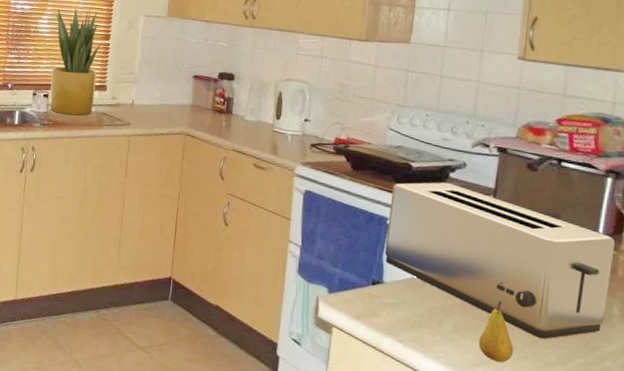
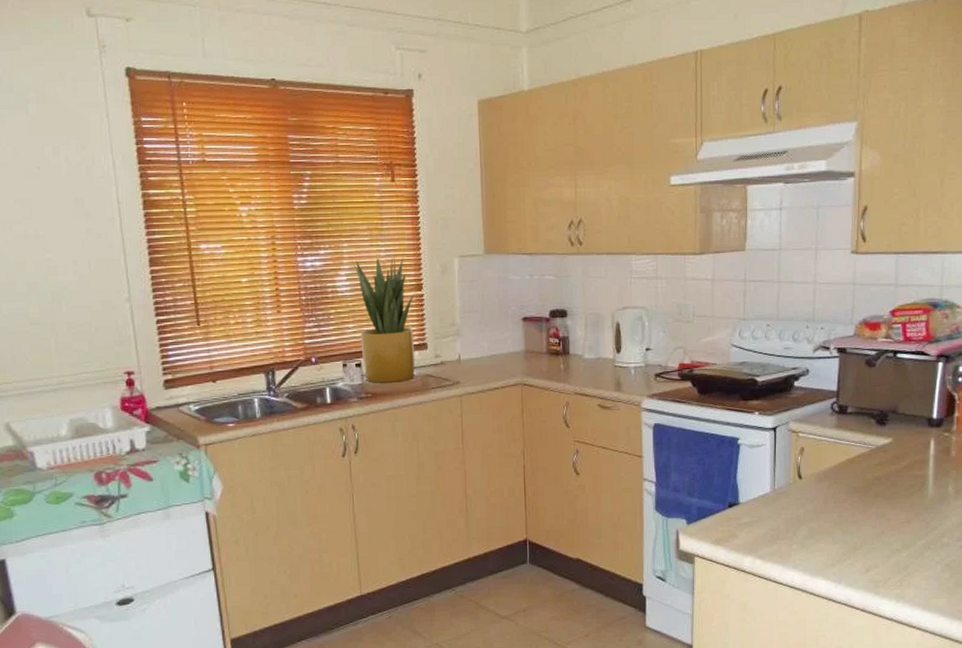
toaster: present [384,182,615,339] -> none [738,392,947,528]
fruit: present [478,300,514,363] -> none [832,500,864,558]

